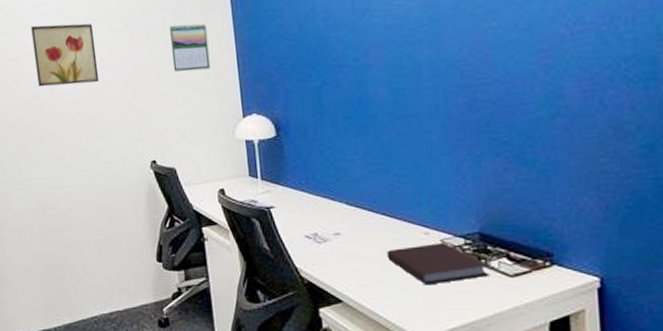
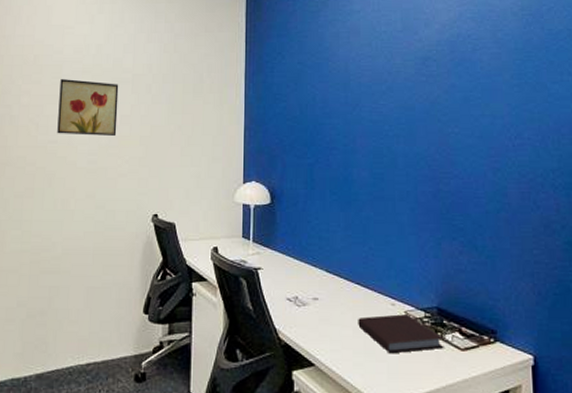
calendar: present [169,23,211,72] -> none [186,95,221,137]

